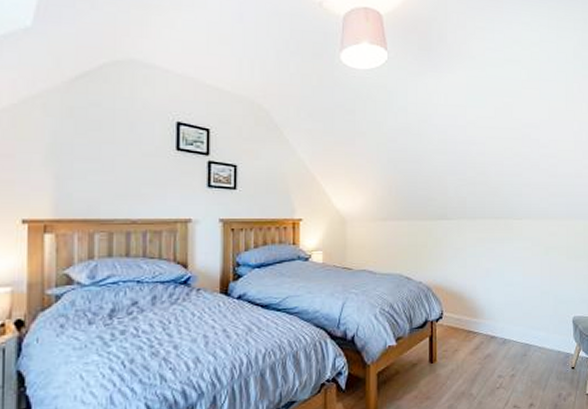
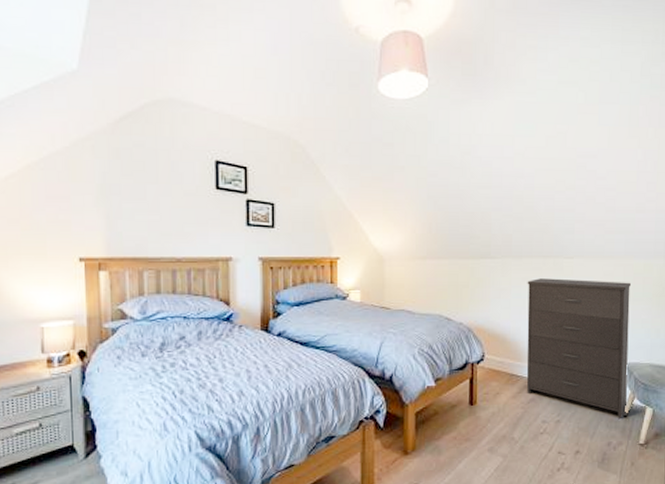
dresser: none [481,238,573,371] -> present [526,278,631,420]

